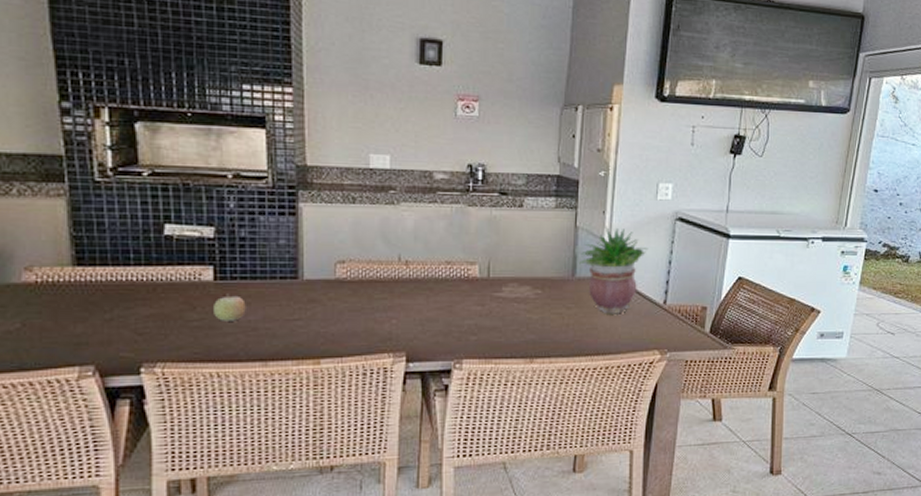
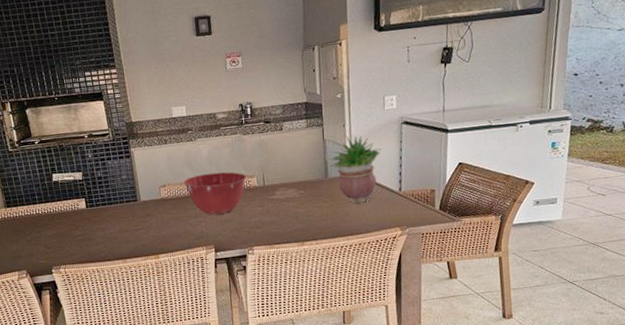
fruit: present [214,294,246,321] -> none [88,216,108,235]
mixing bowl: none [373,252,465,310] -> present [183,172,247,215]

